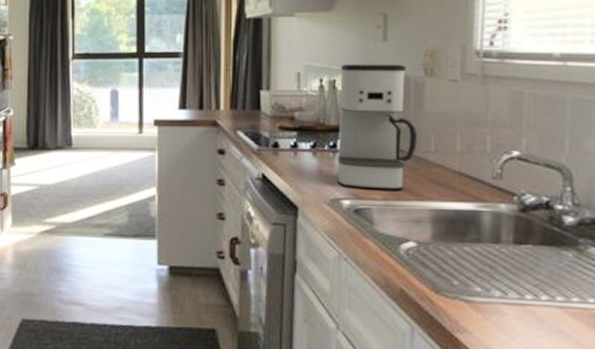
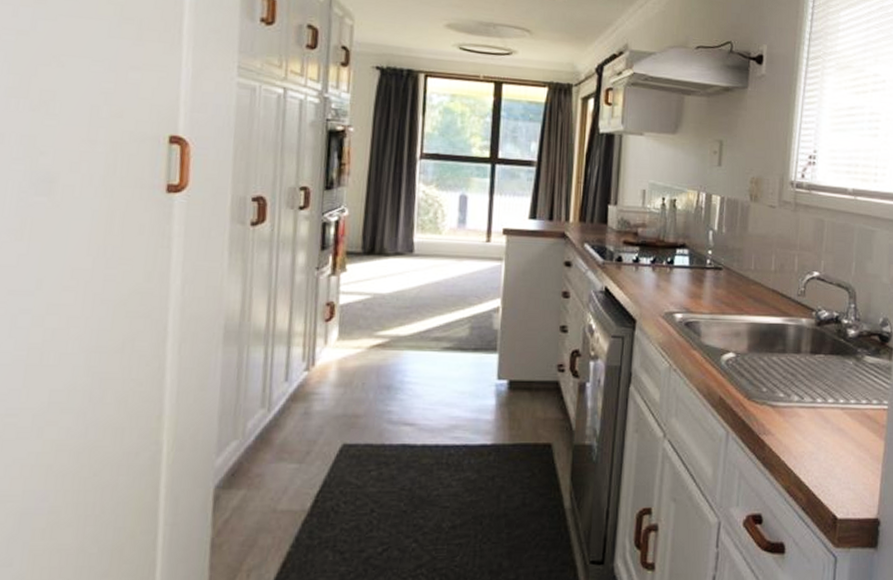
coffee maker: present [337,64,418,190] -> none [672,185,742,305]

